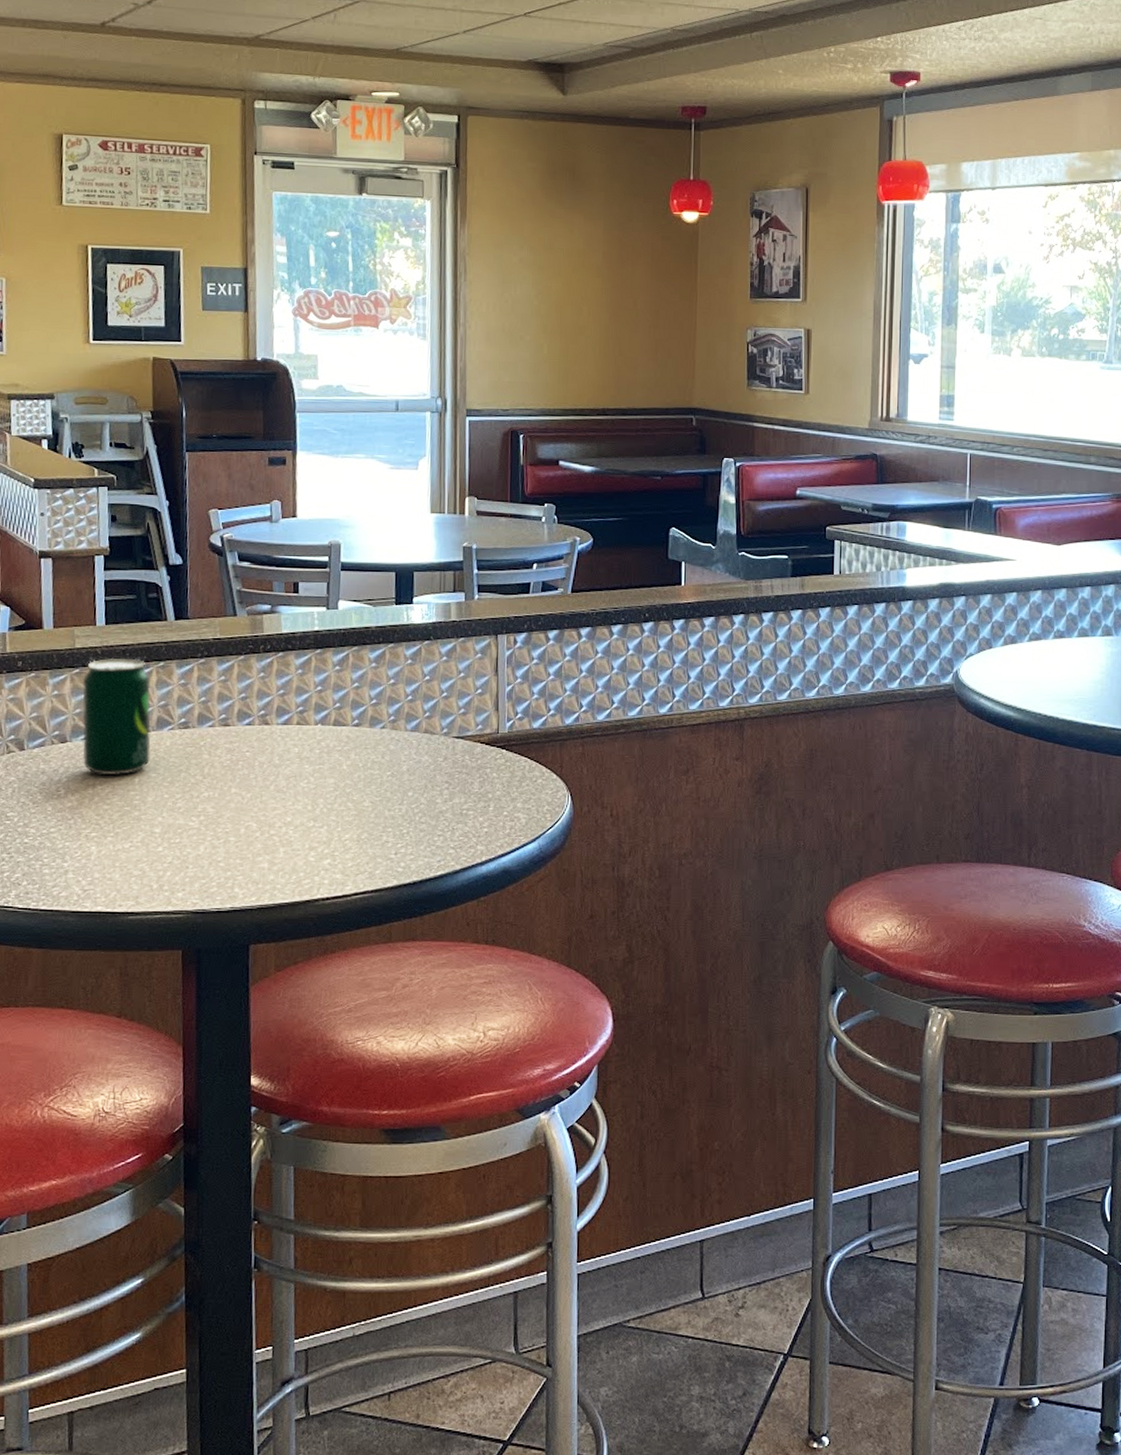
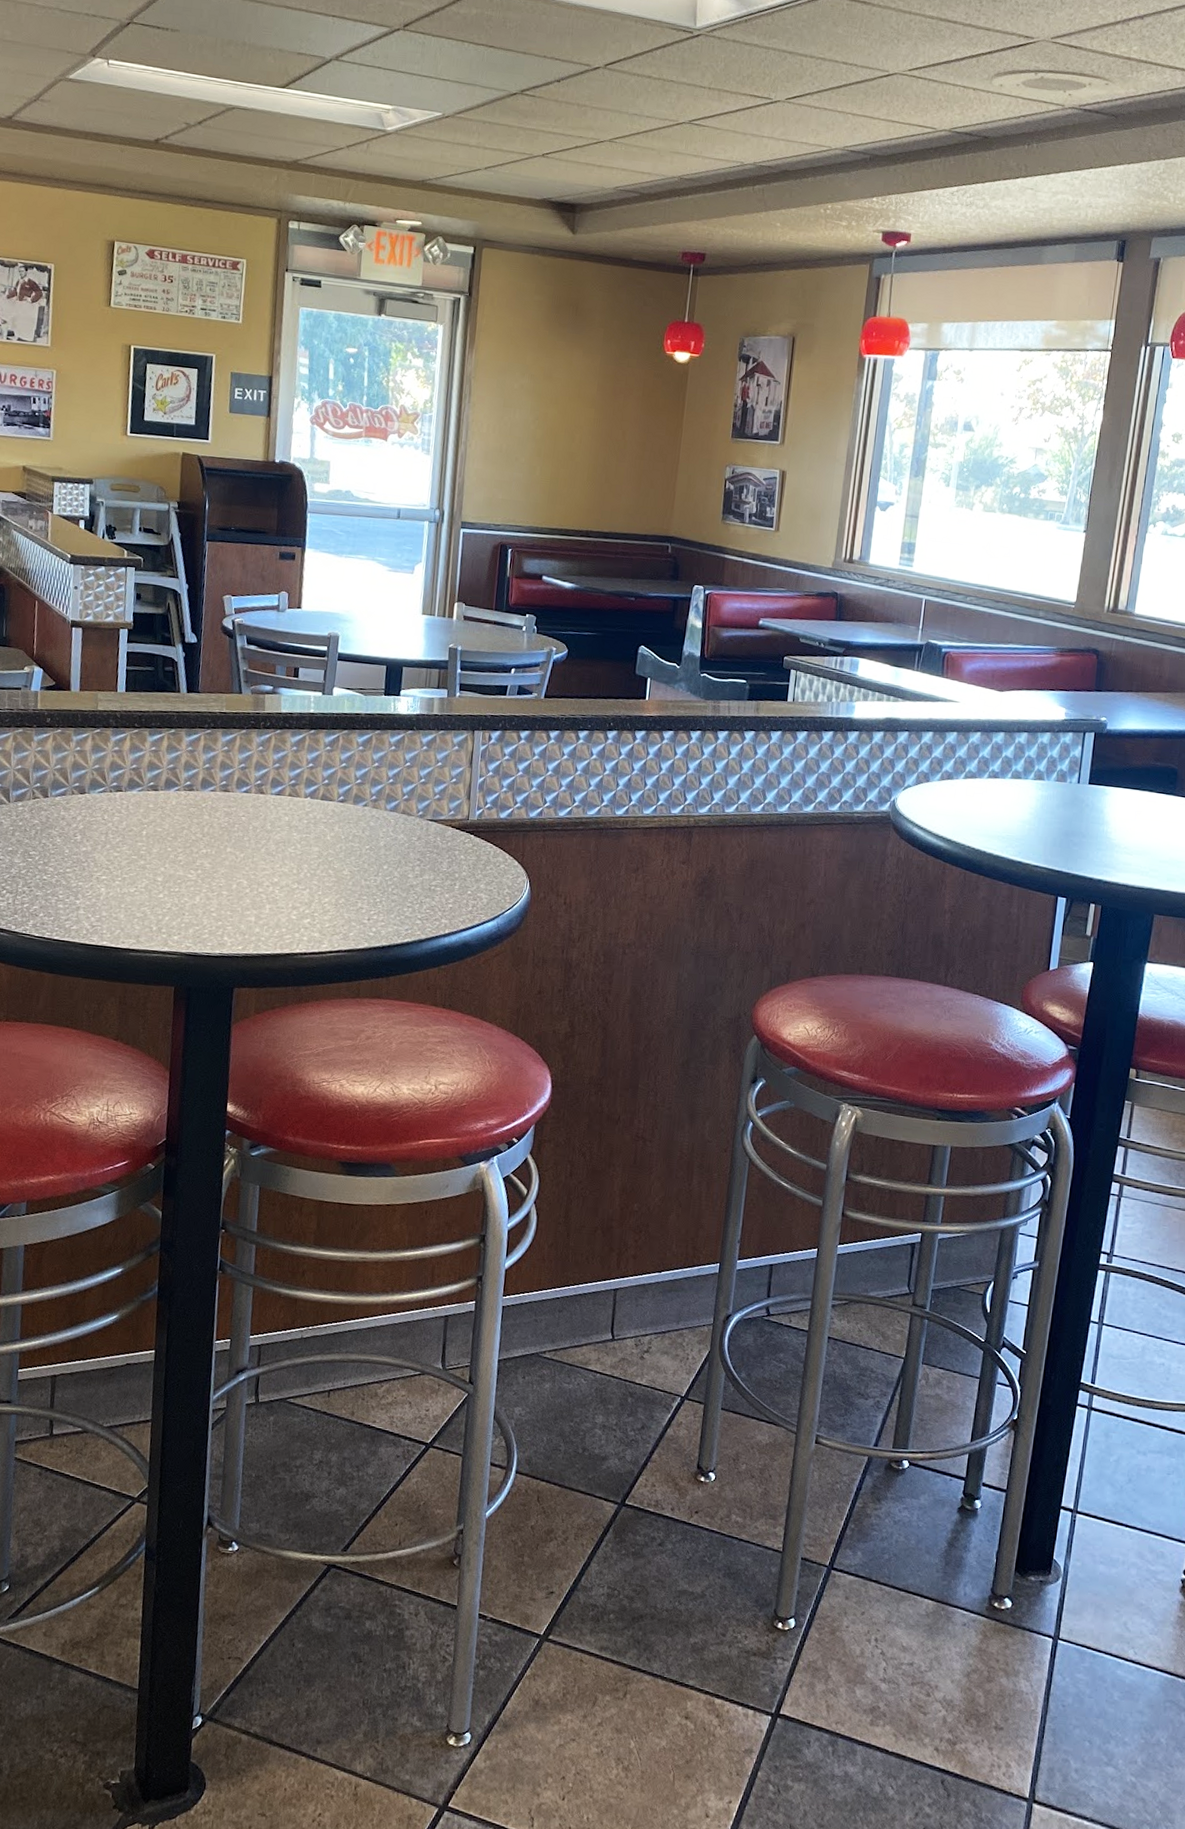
beverage can: present [82,657,151,776] -> none [98,721,161,827]

